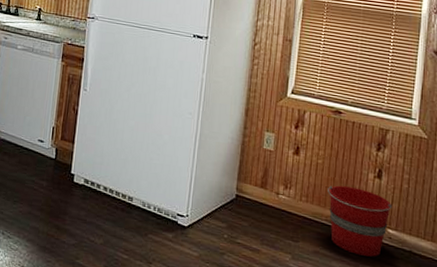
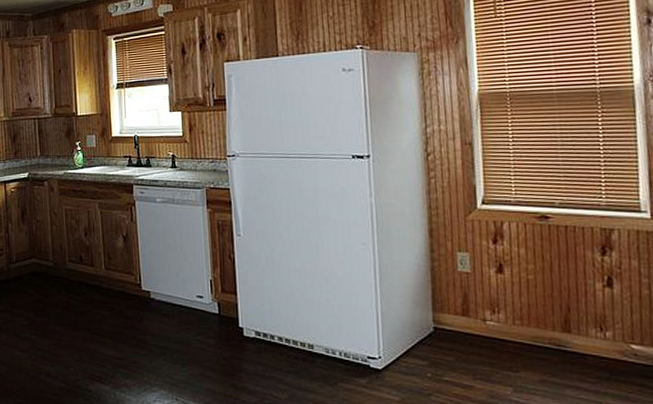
bucket: present [328,185,393,257] -> none [546,302,633,379]

